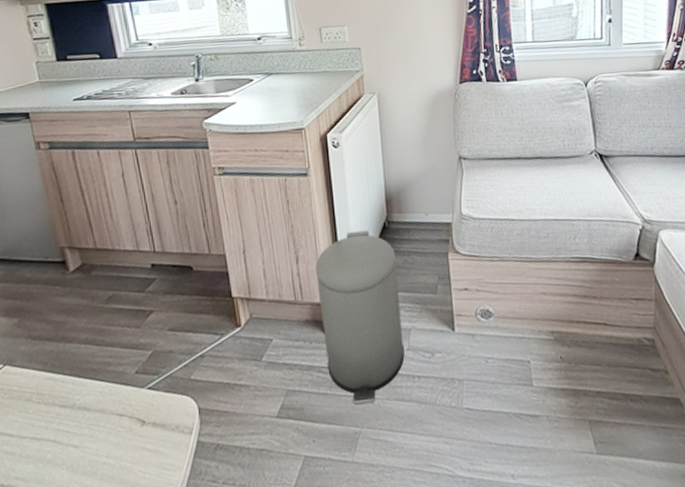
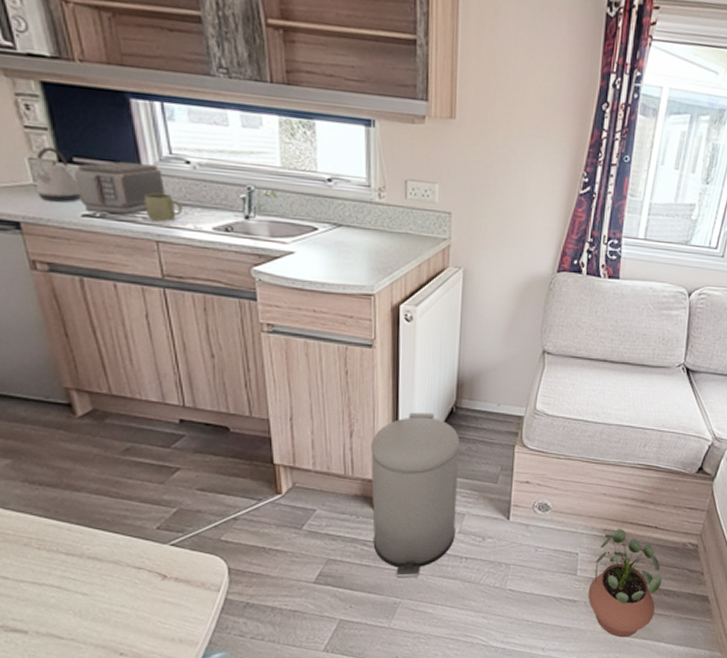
kettle: none [40,51,73,94] -> present [34,147,82,204]
toaster: none [67,51,134,97] -> present [73,162,165,216]
mug: none [118,71,148,95] -> present [143,193,183,222]
potted plant: none [548,329,625,456] -> present [588,529,662,638]

